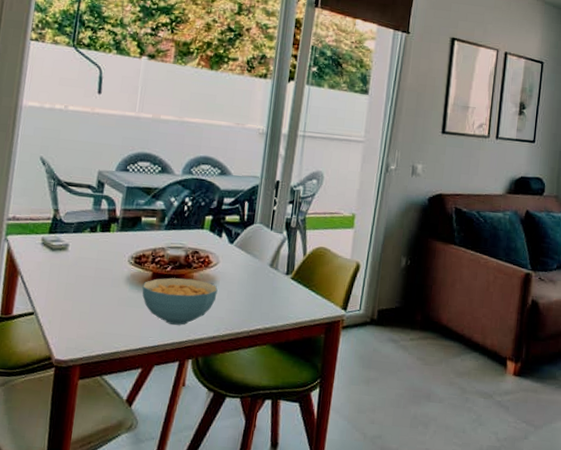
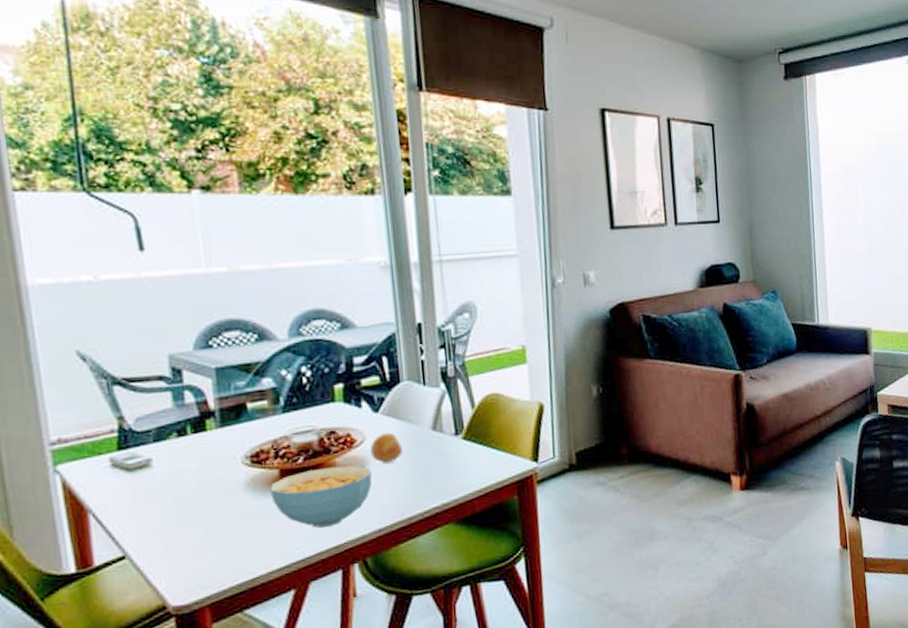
fruit: none [220,261,245,285] -> present [370,432,402,464]

